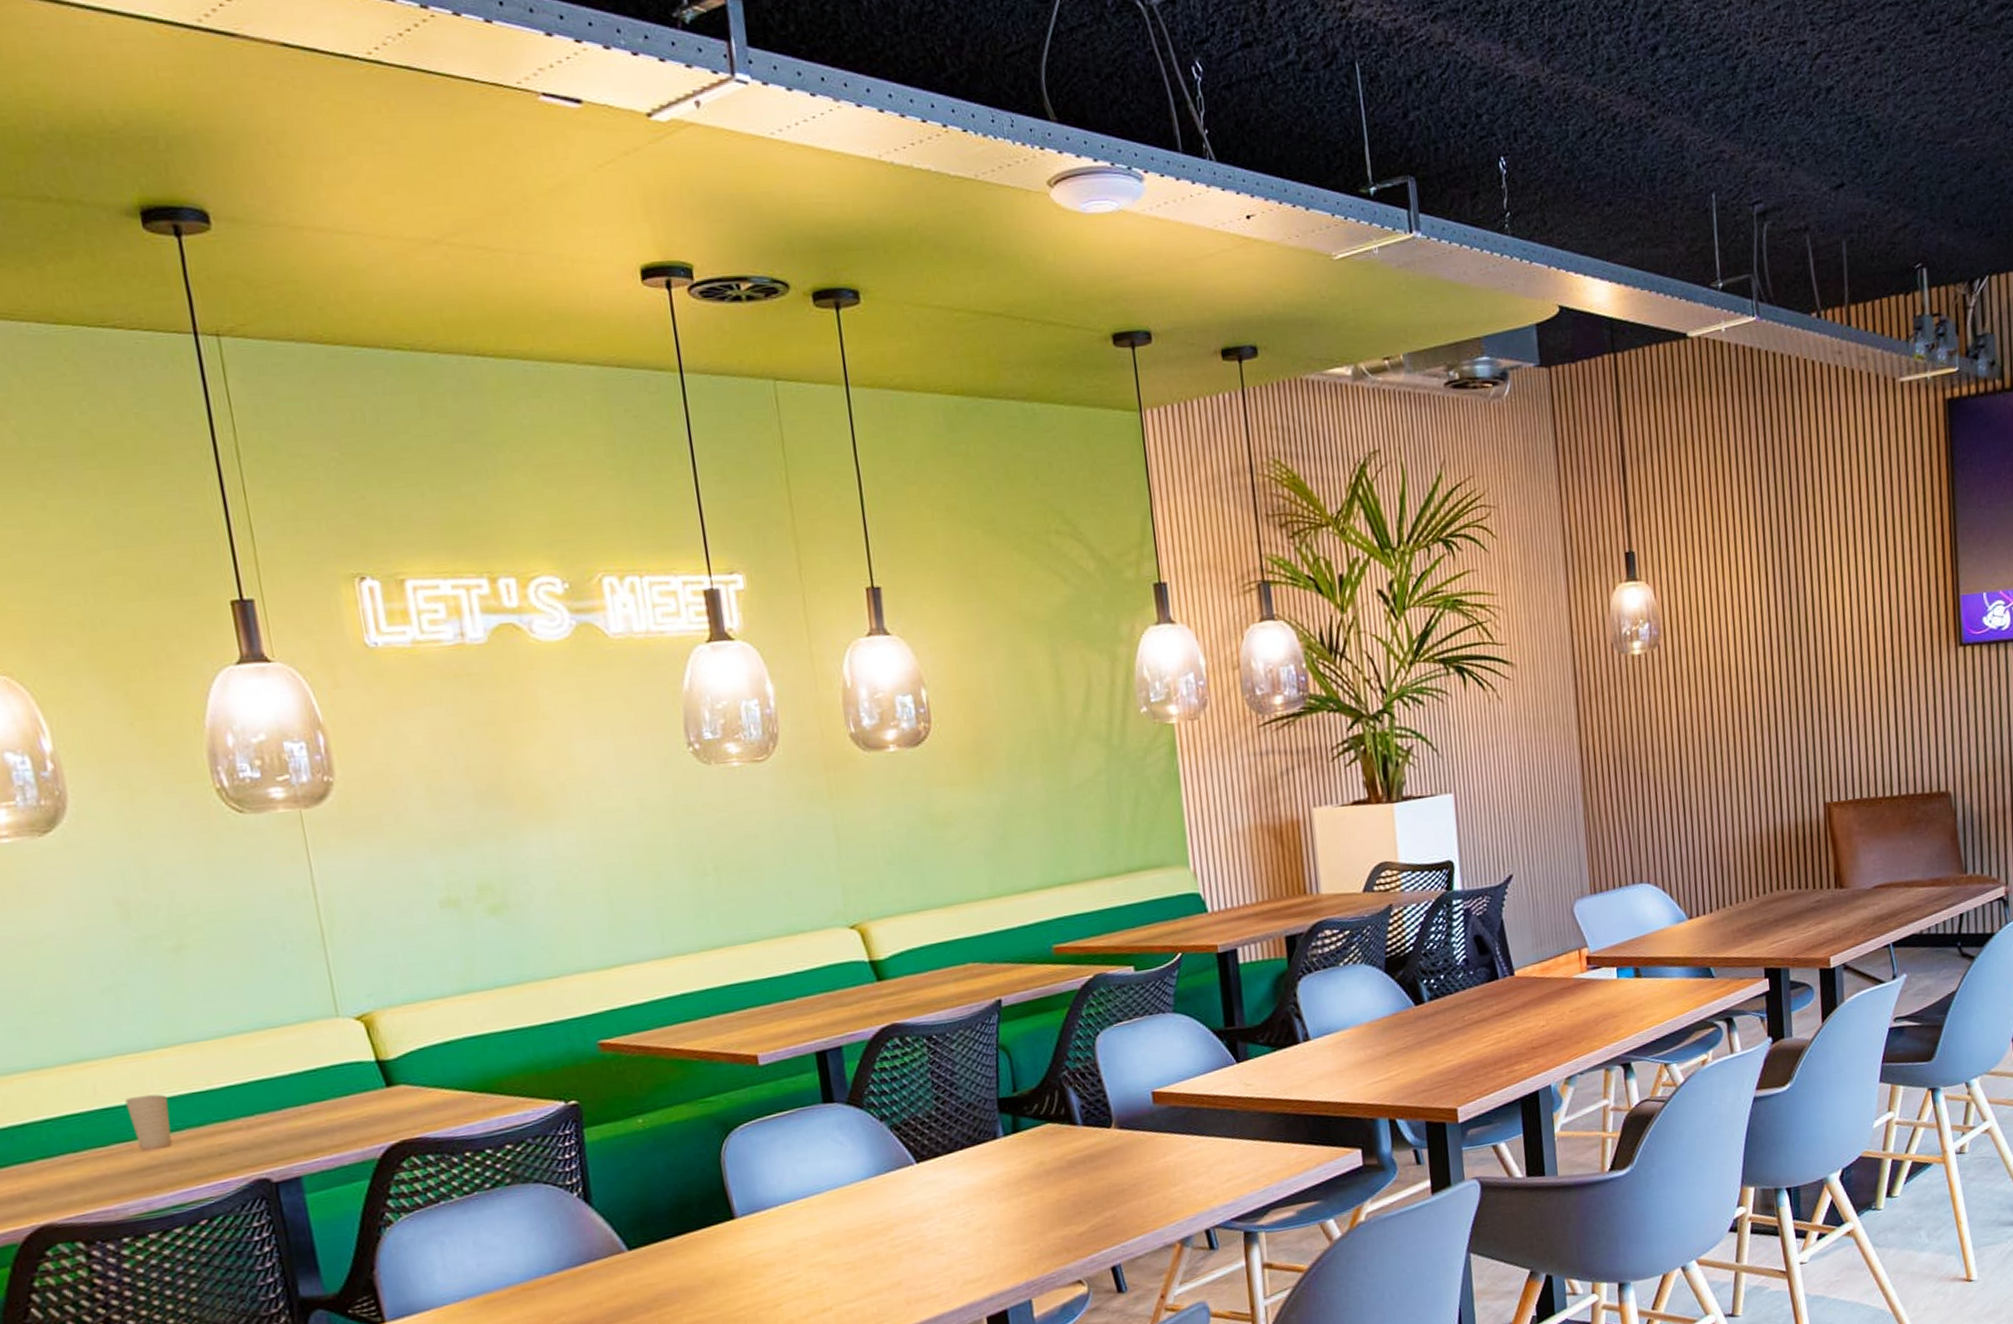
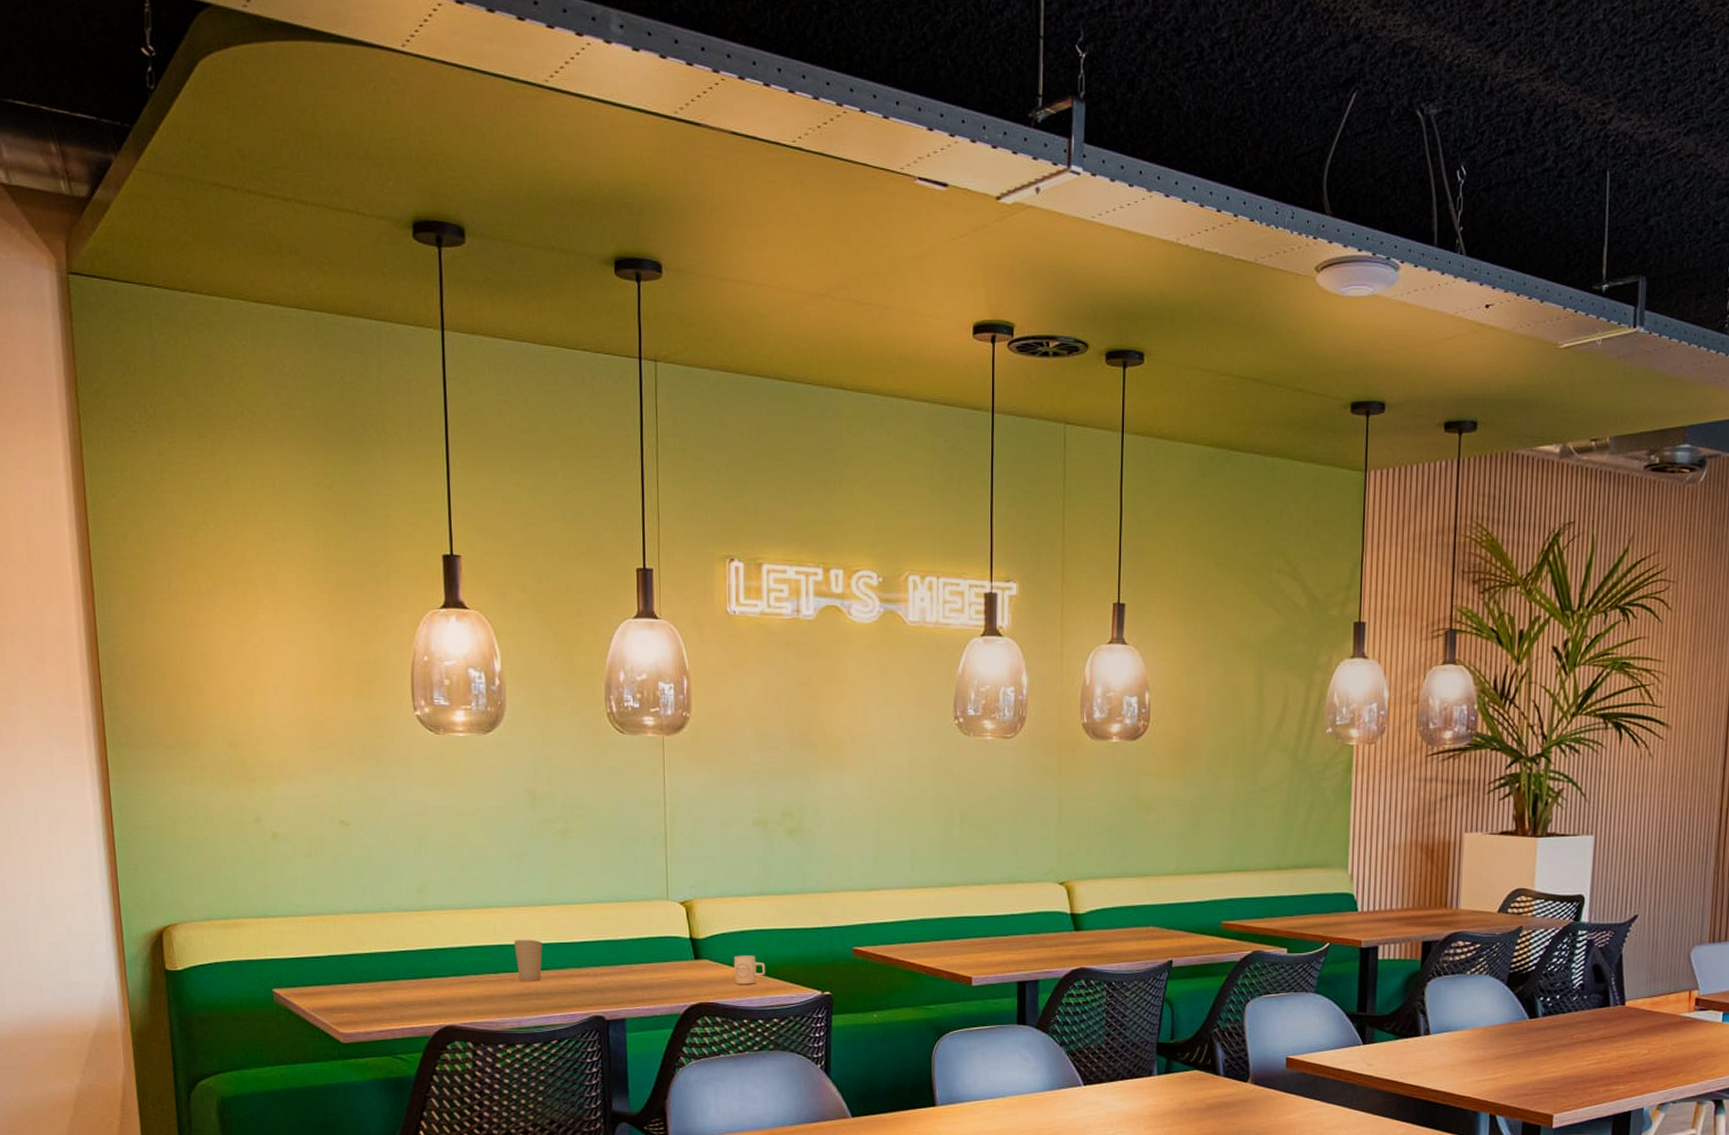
mug: none [439,1070,487,1110] -> present [733,955,766,984]

